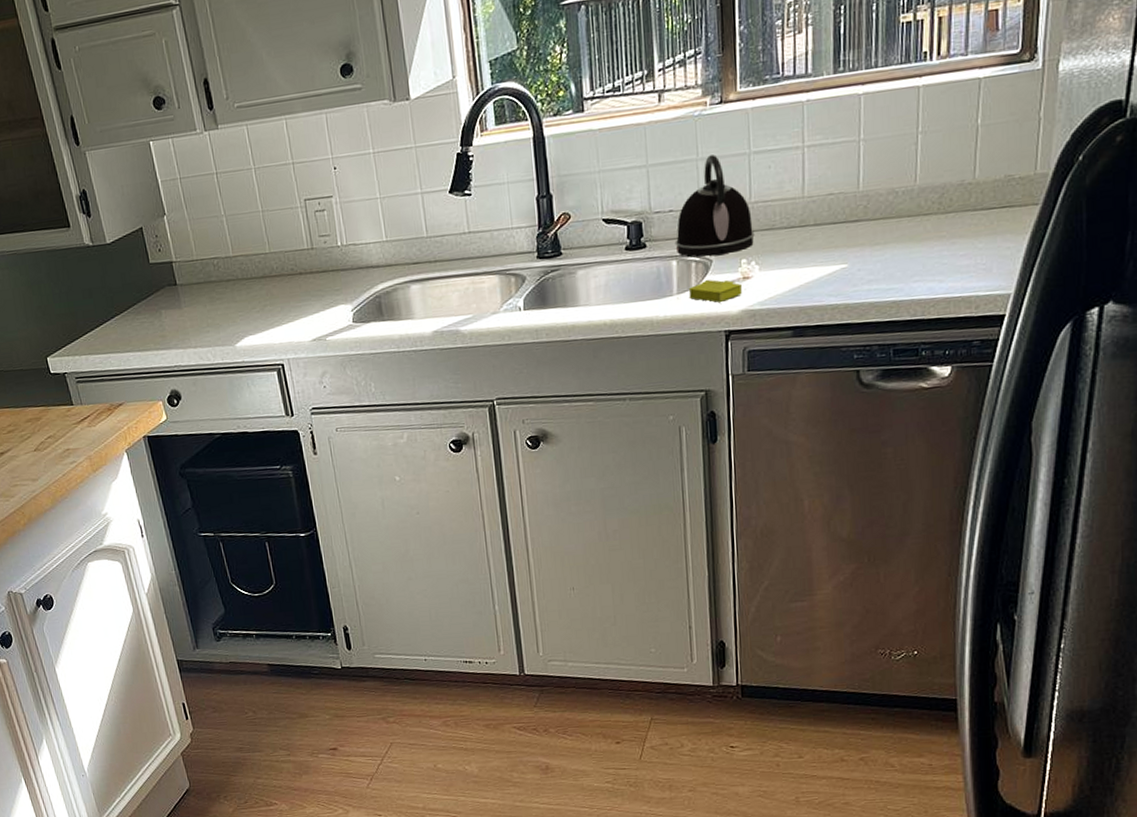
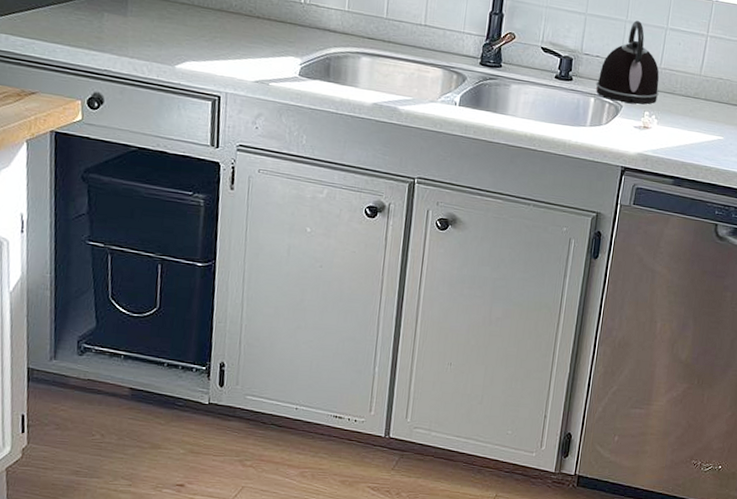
sponge: present [677,279,746,305] -> none [589,120,644,144]

